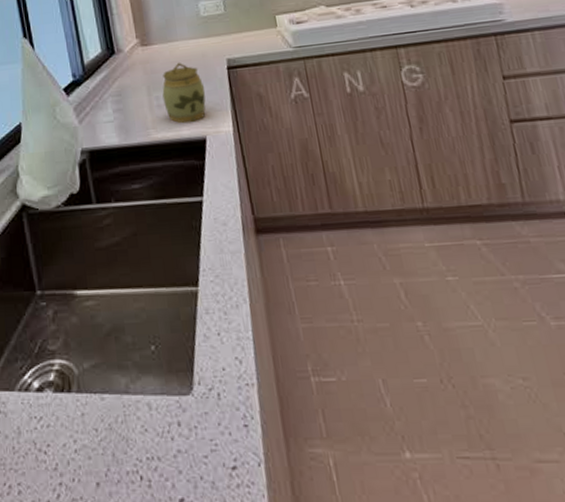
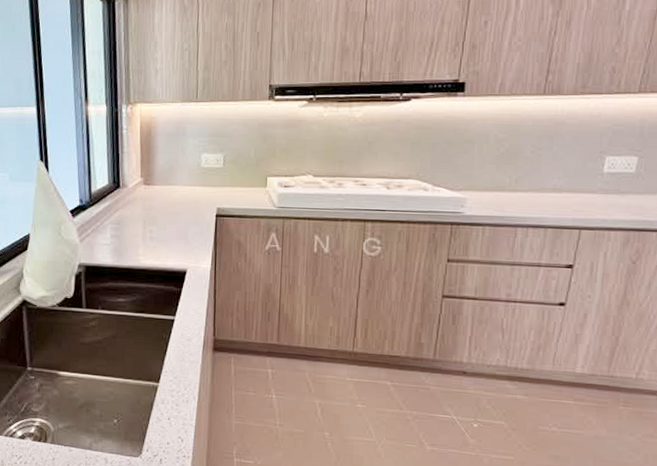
jar: present [162,62,206,123] -> none [155,203,194,257]

